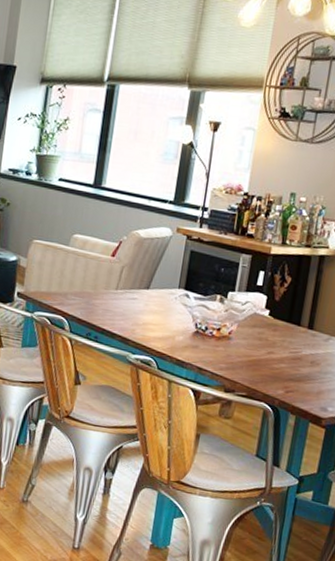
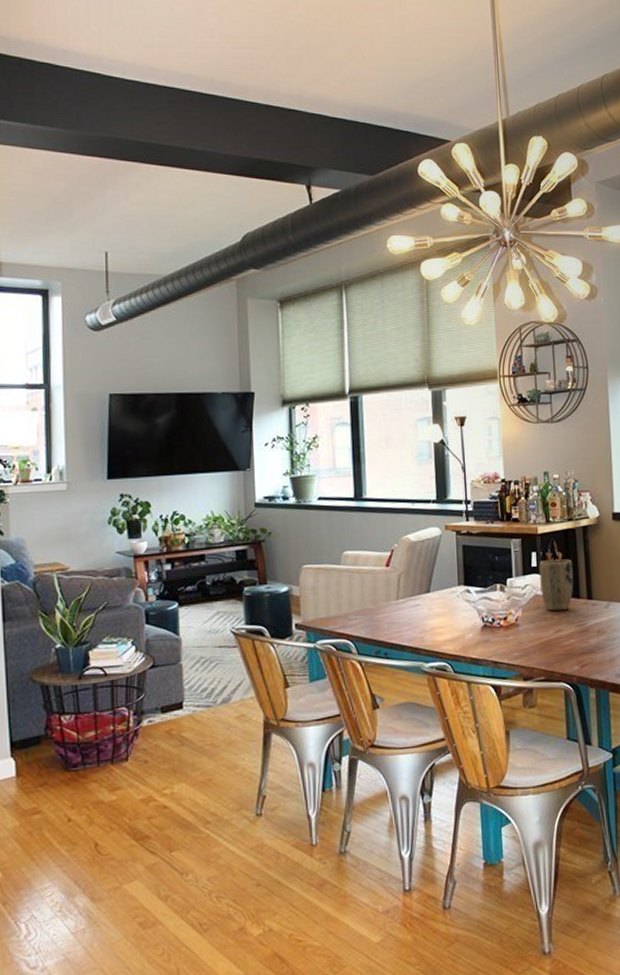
plant pot: none [260,281,301,335] -> present [539,559,574,611]

